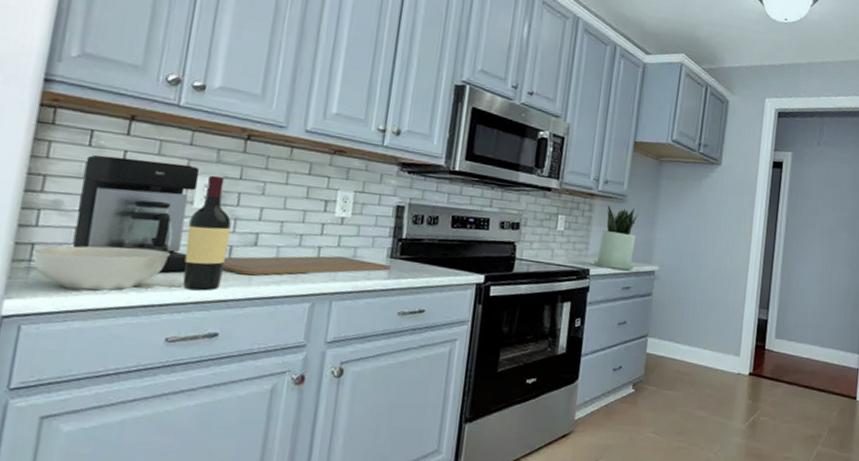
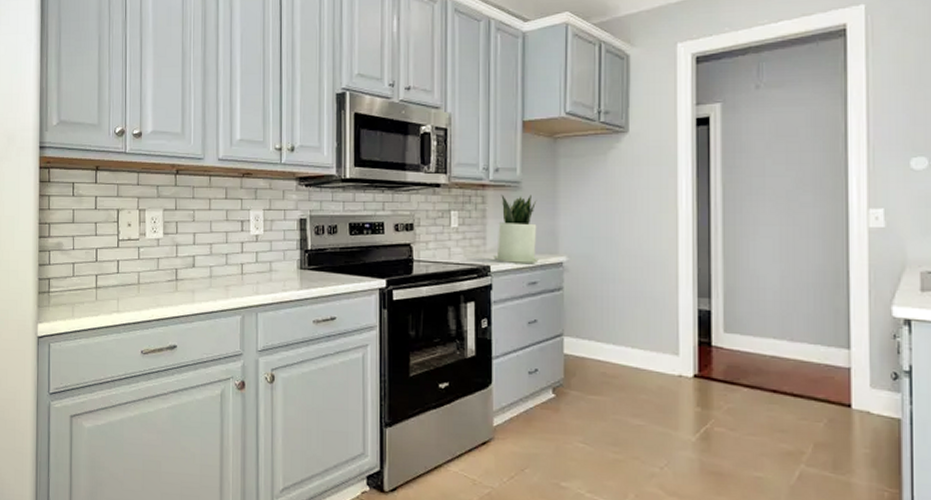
bowl: present [31,245,170,291] -> none [49,276,135,314]
coffee maker: present [72,154,200,272] -> none [72,202,147,295]
wine bottle: present [182,175,231,292] -> none [145,209,175,310]
chopping board: present [221,256,390,276] -> none [172,271,301,294]

